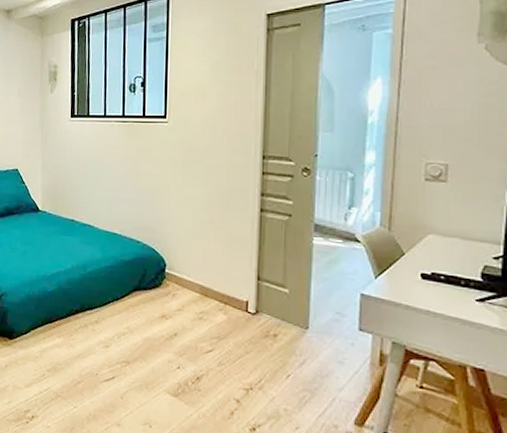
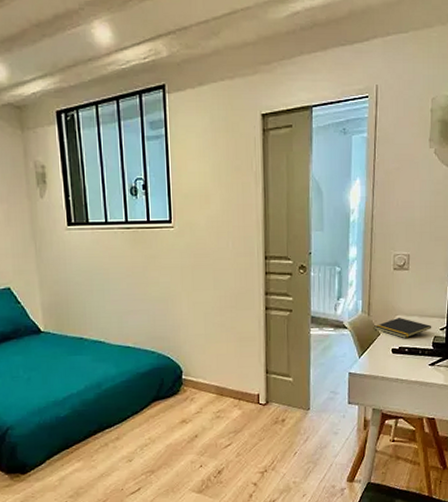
notepad: none [397,236,481,263] -> present [374,317,432,338]

